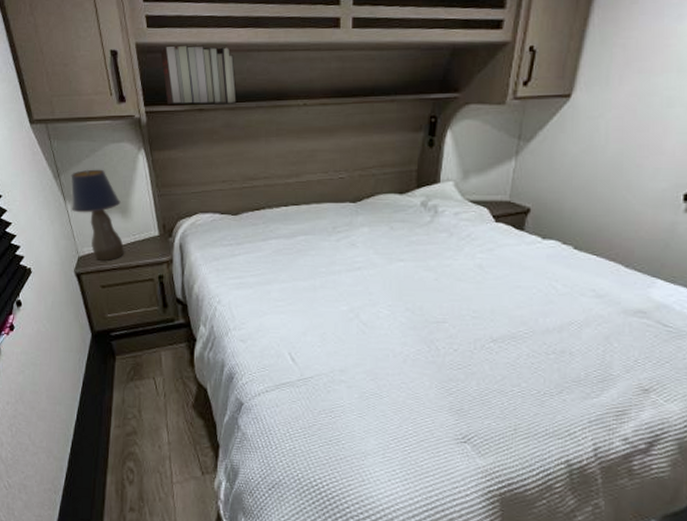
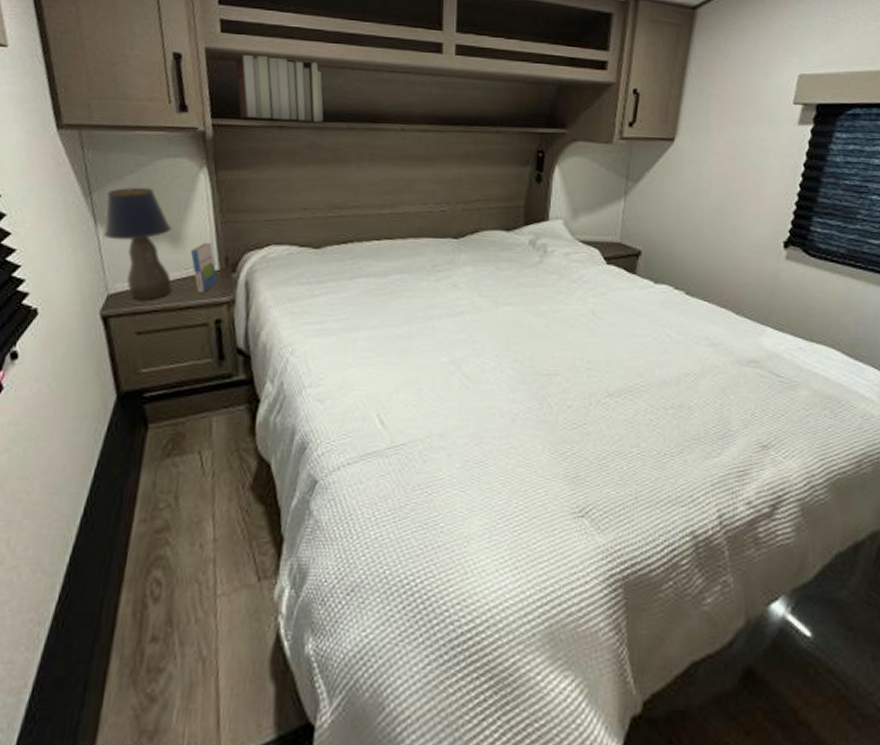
book: none [136,212,158,255] -> present [190,242,218,294]

